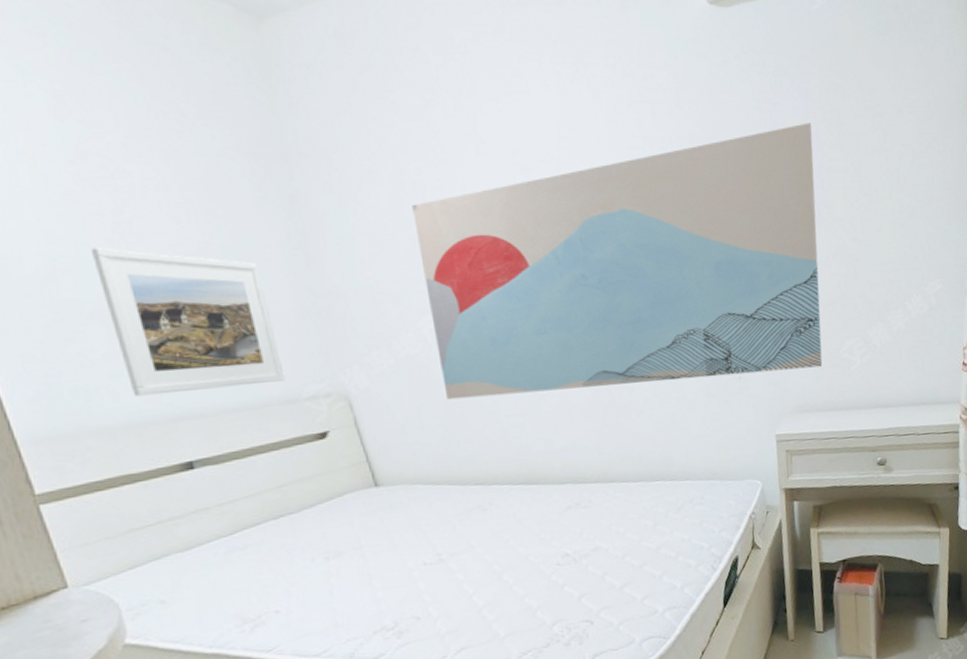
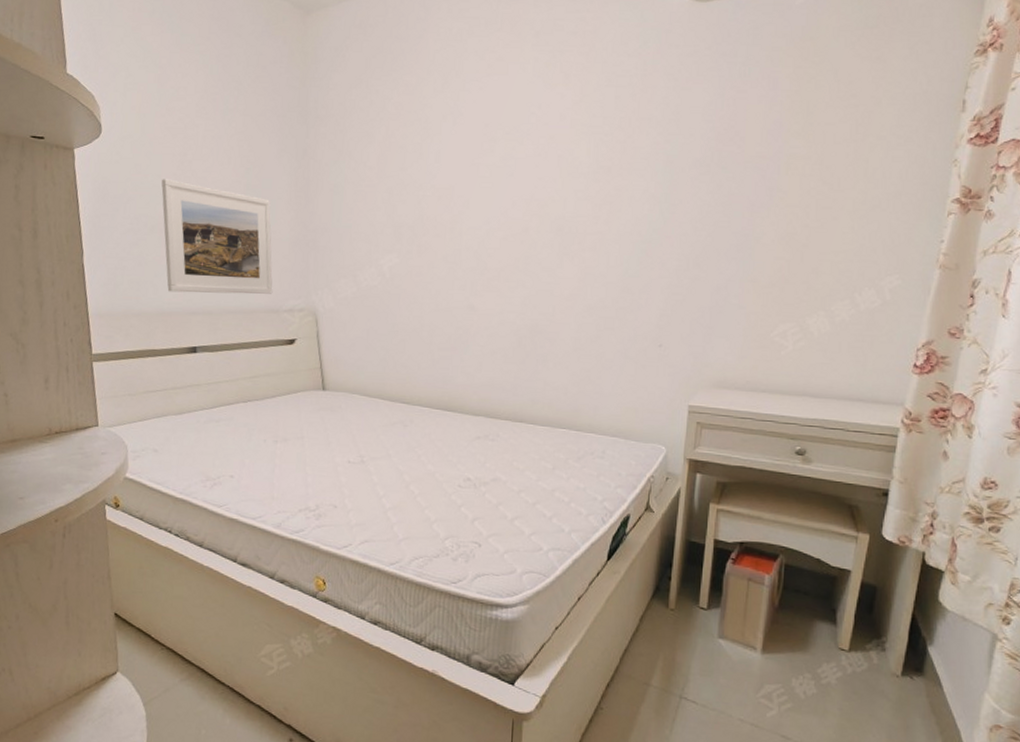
wall art: present [412,123,823,400] -> none [391,110,777,346]

